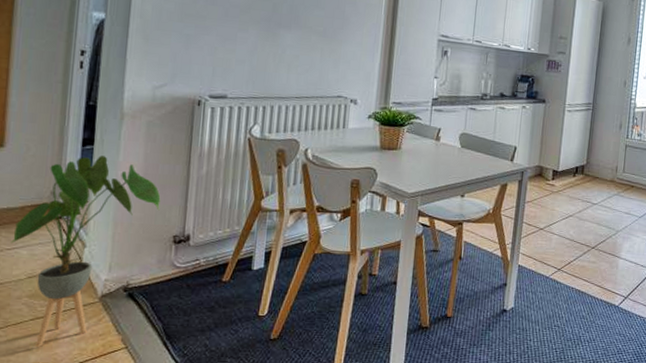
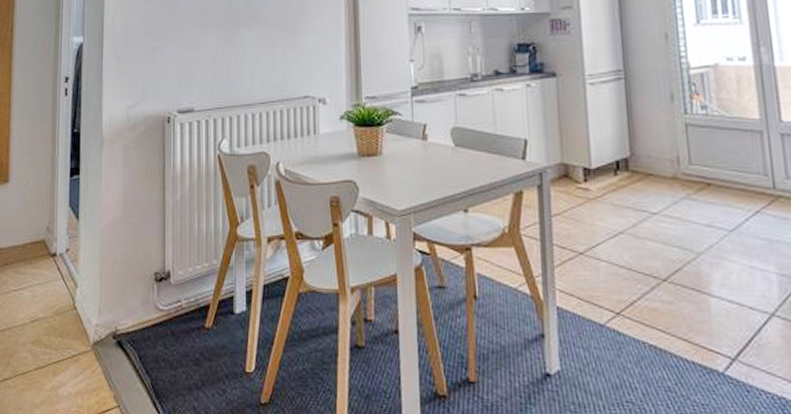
house plant: present [11,156,161,347] -> none [16,186,140,401]

